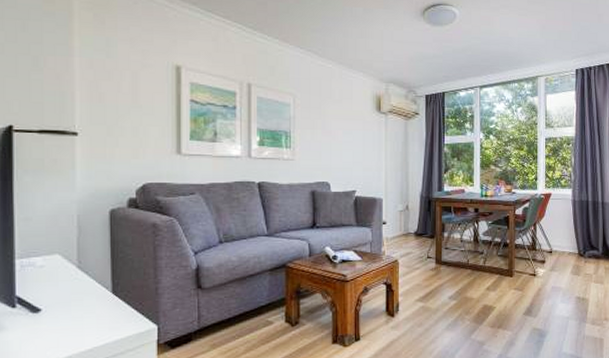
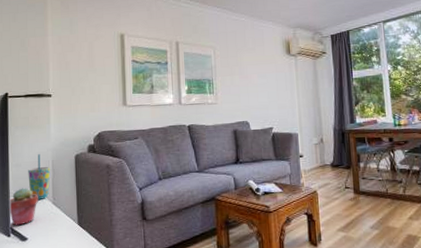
potted succulent: none [13,247,57,294] -> present [8,188,38,226]
cup: none [42,206,75,262] -> present [28,154,51,200]

